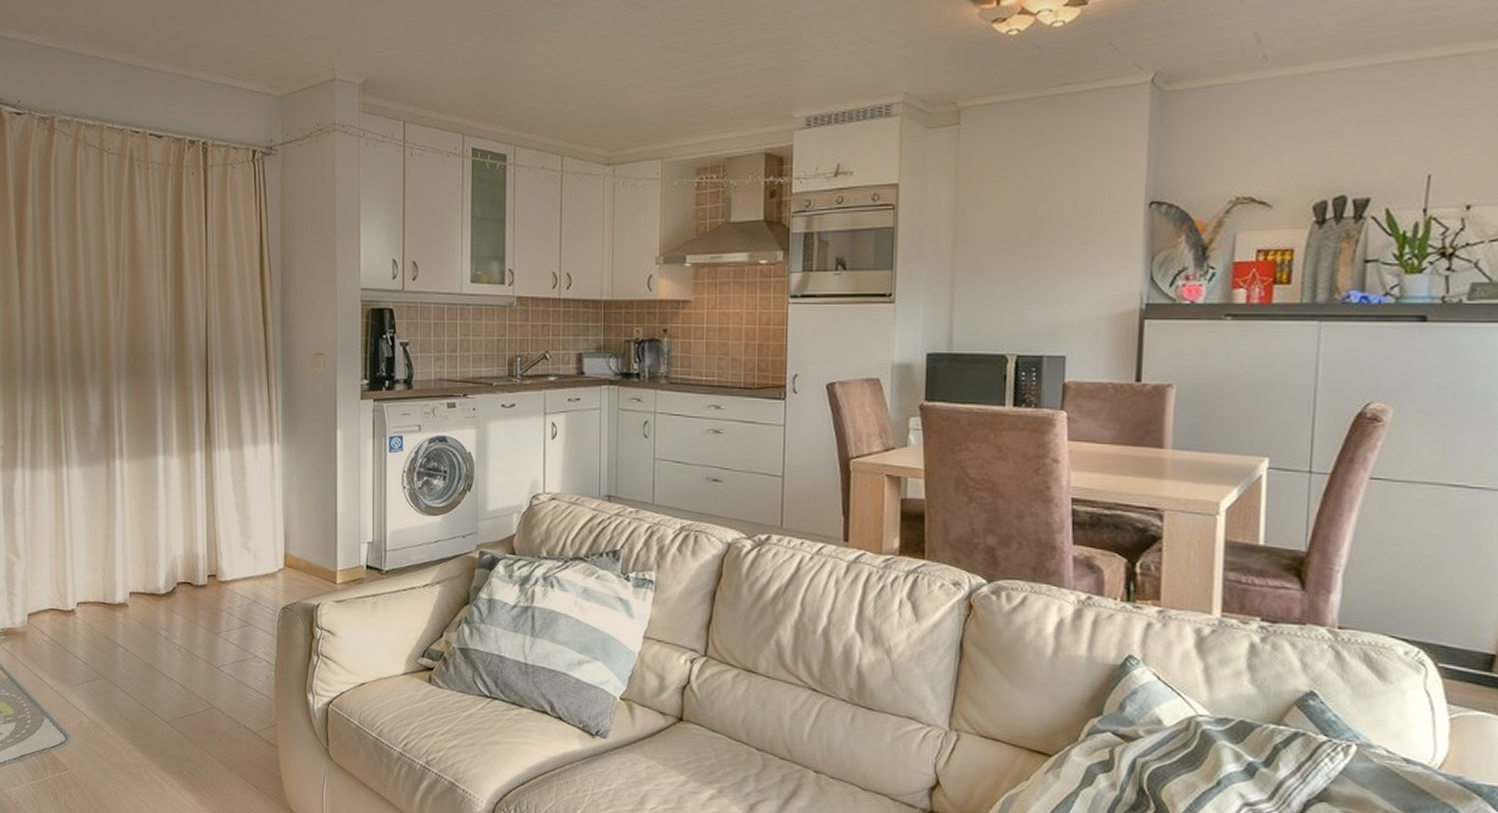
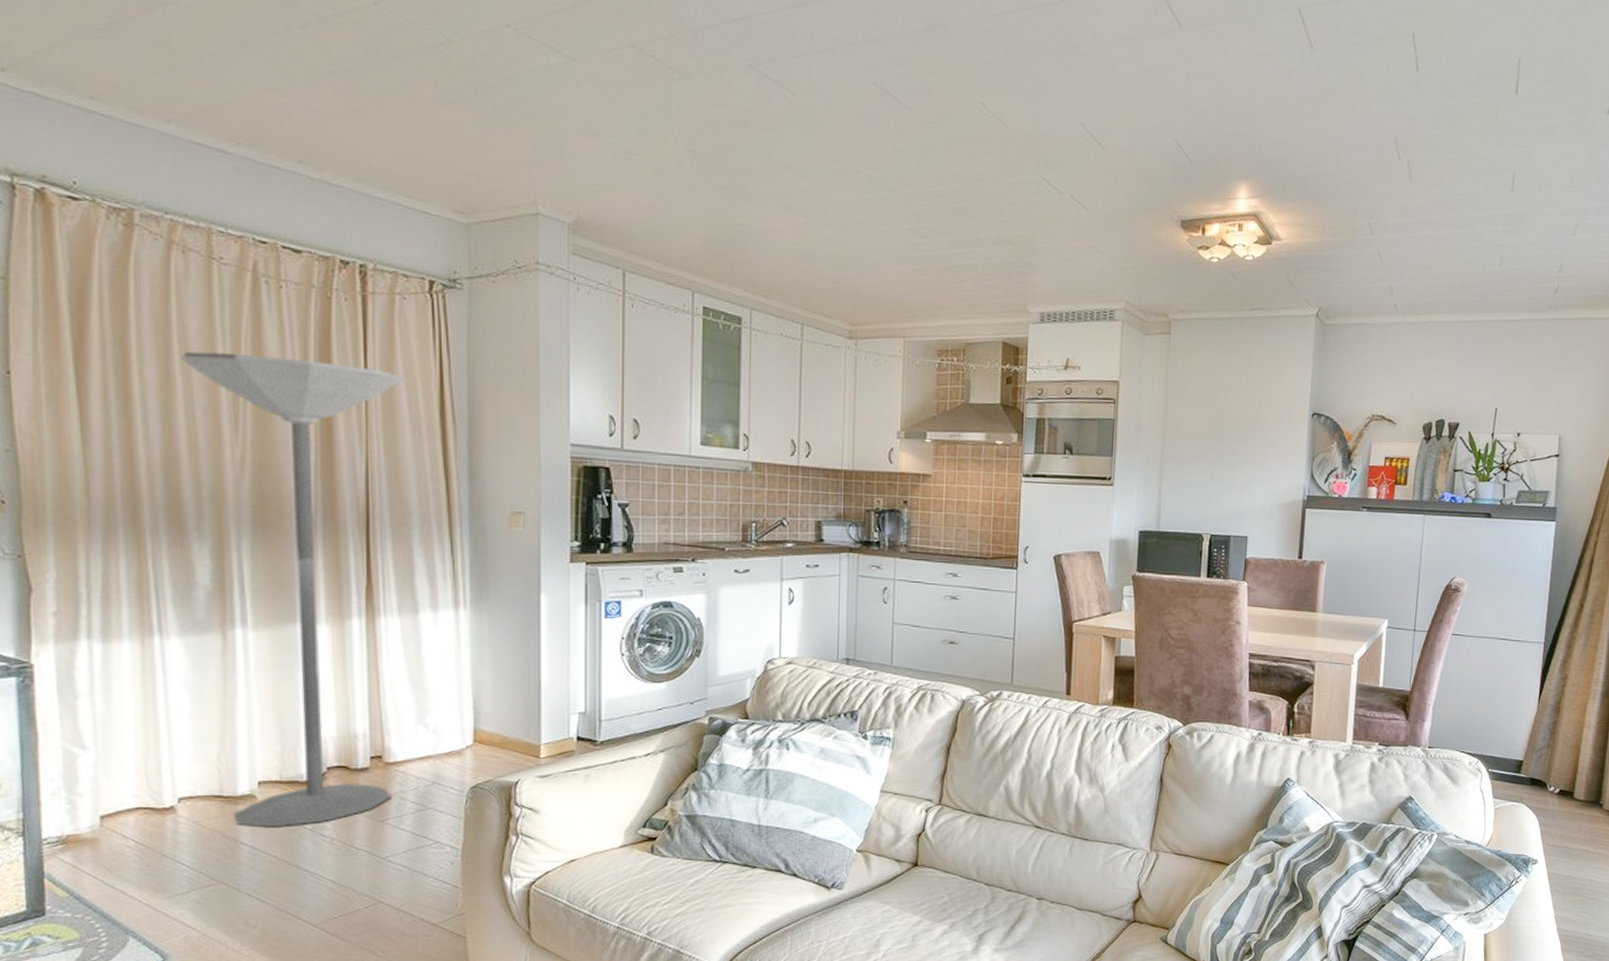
floor lamp: none [83,227,234,634] -> present [182,351,404,828]

